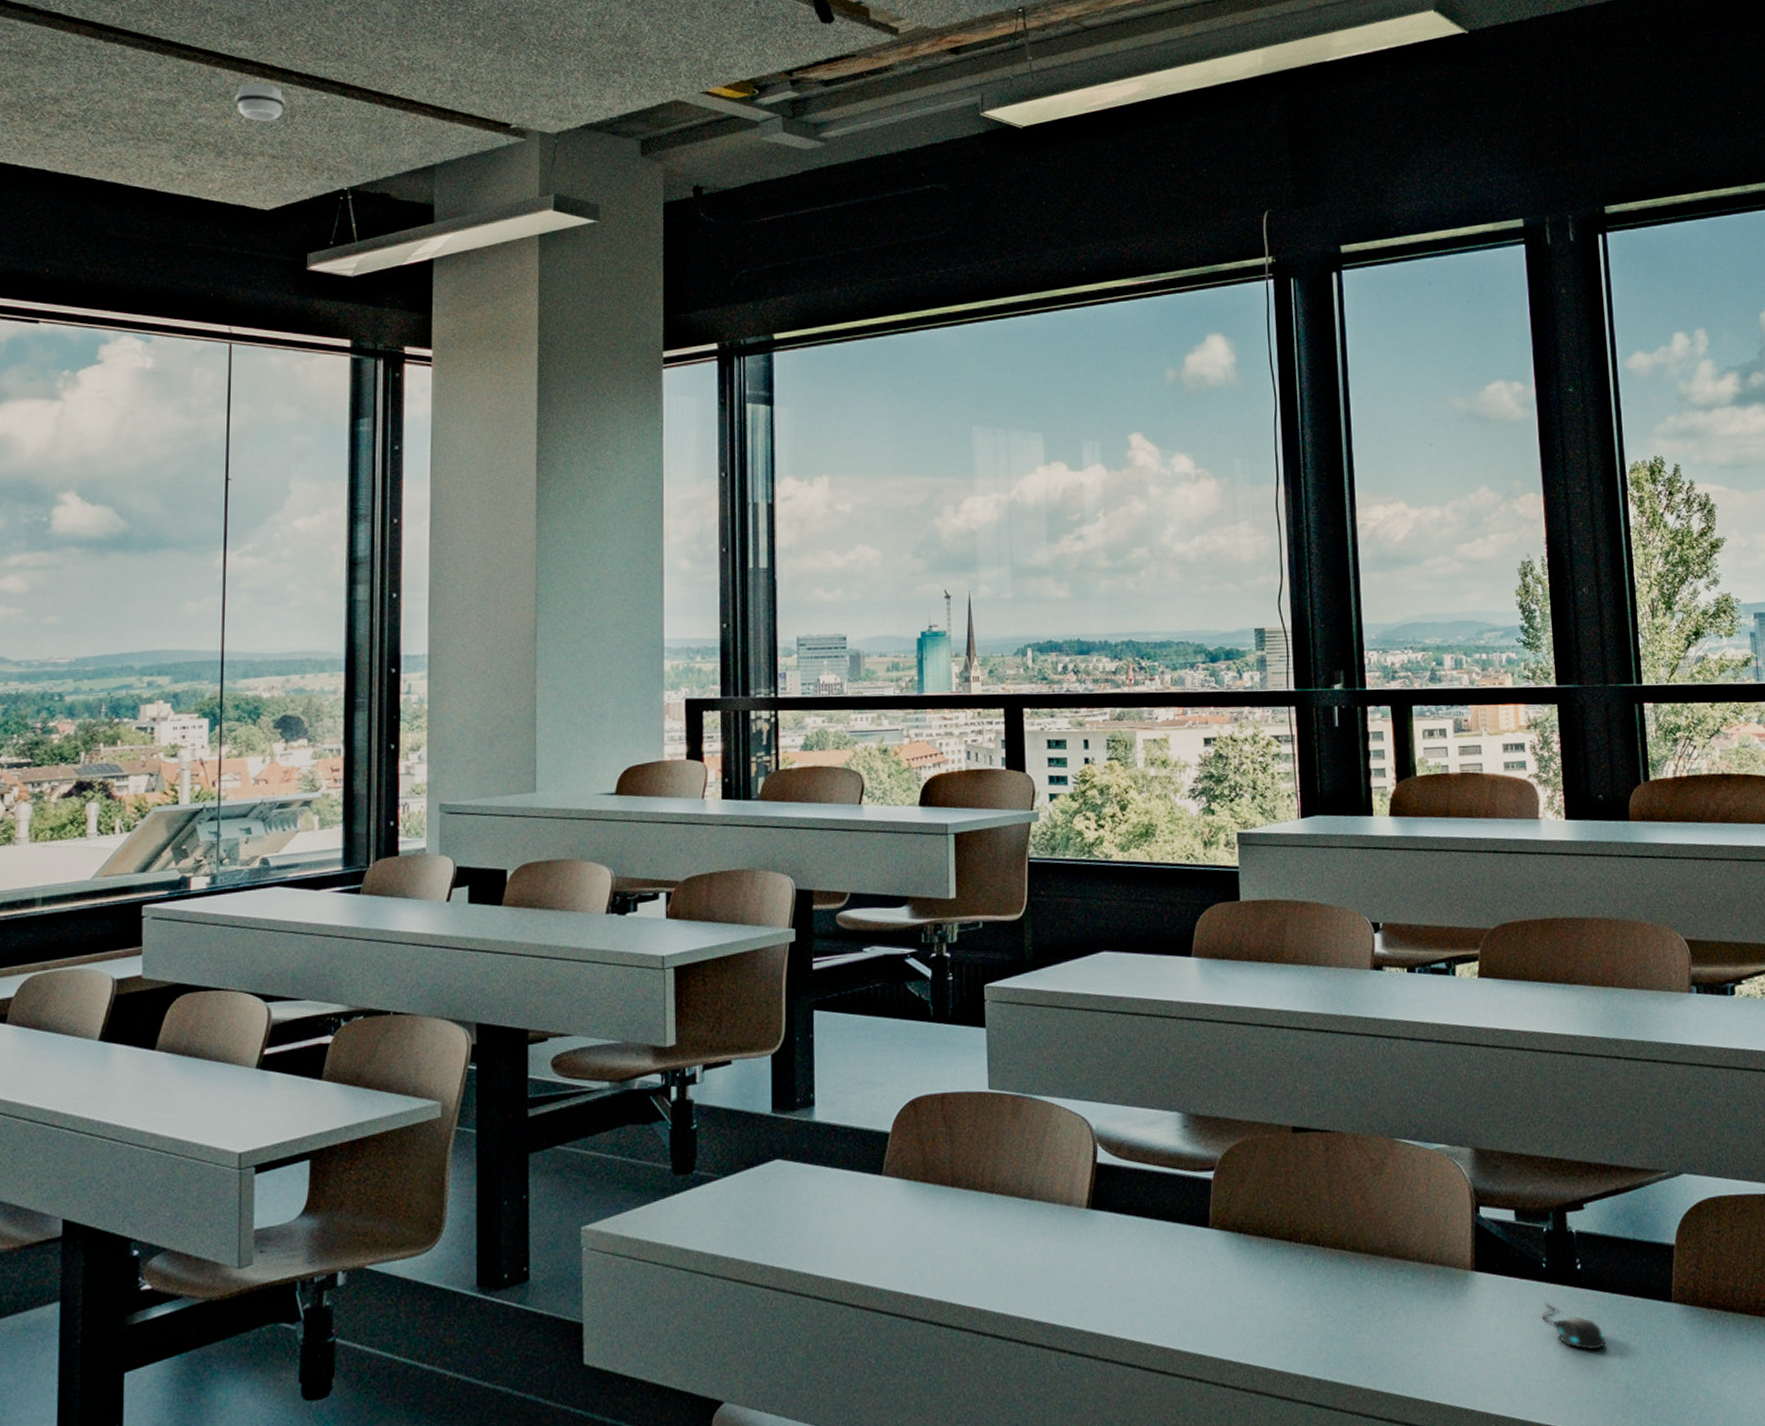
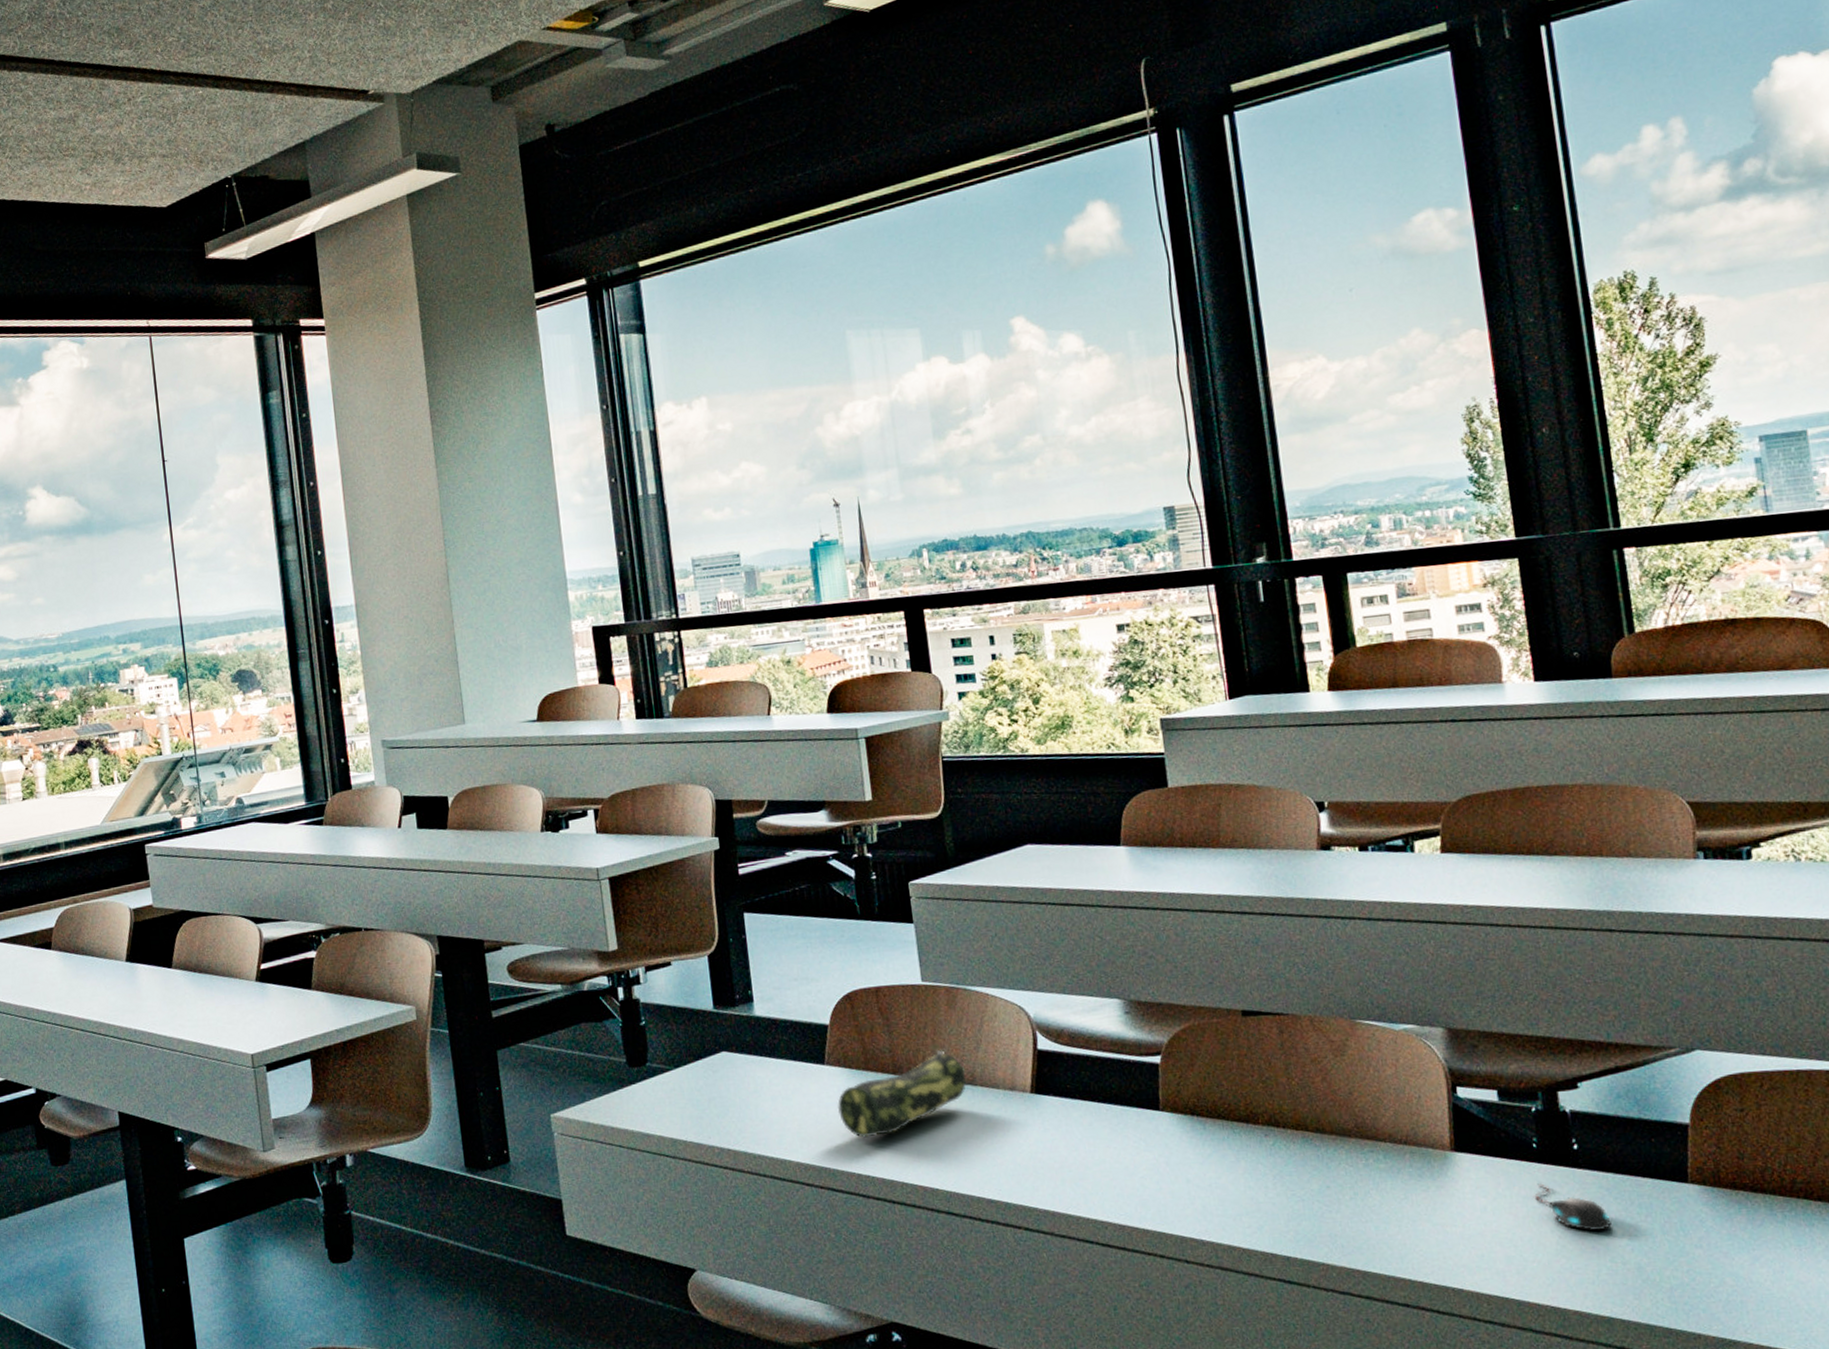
smoke detector: present [235,83,286,121] -> none [124,88,168,124]
pencil case: none [892,1162,1024,1255] -> present [838,1050,966,1138]

